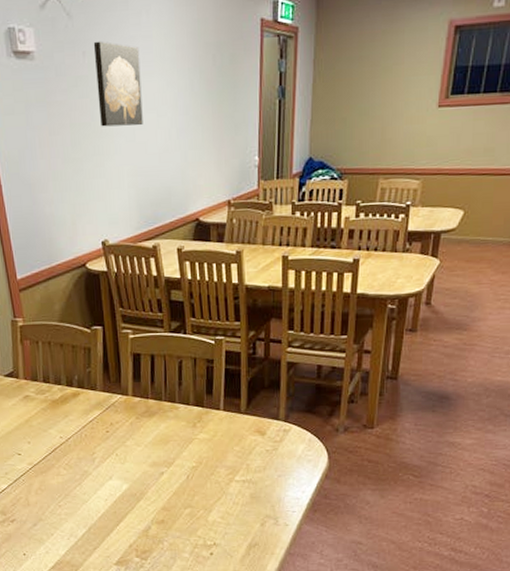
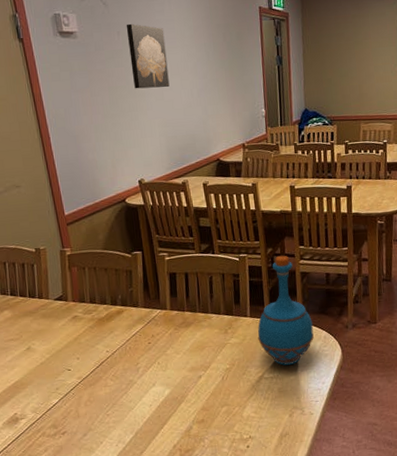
bottle: none [231,340,296,468] -> present [258,255,314,365]

